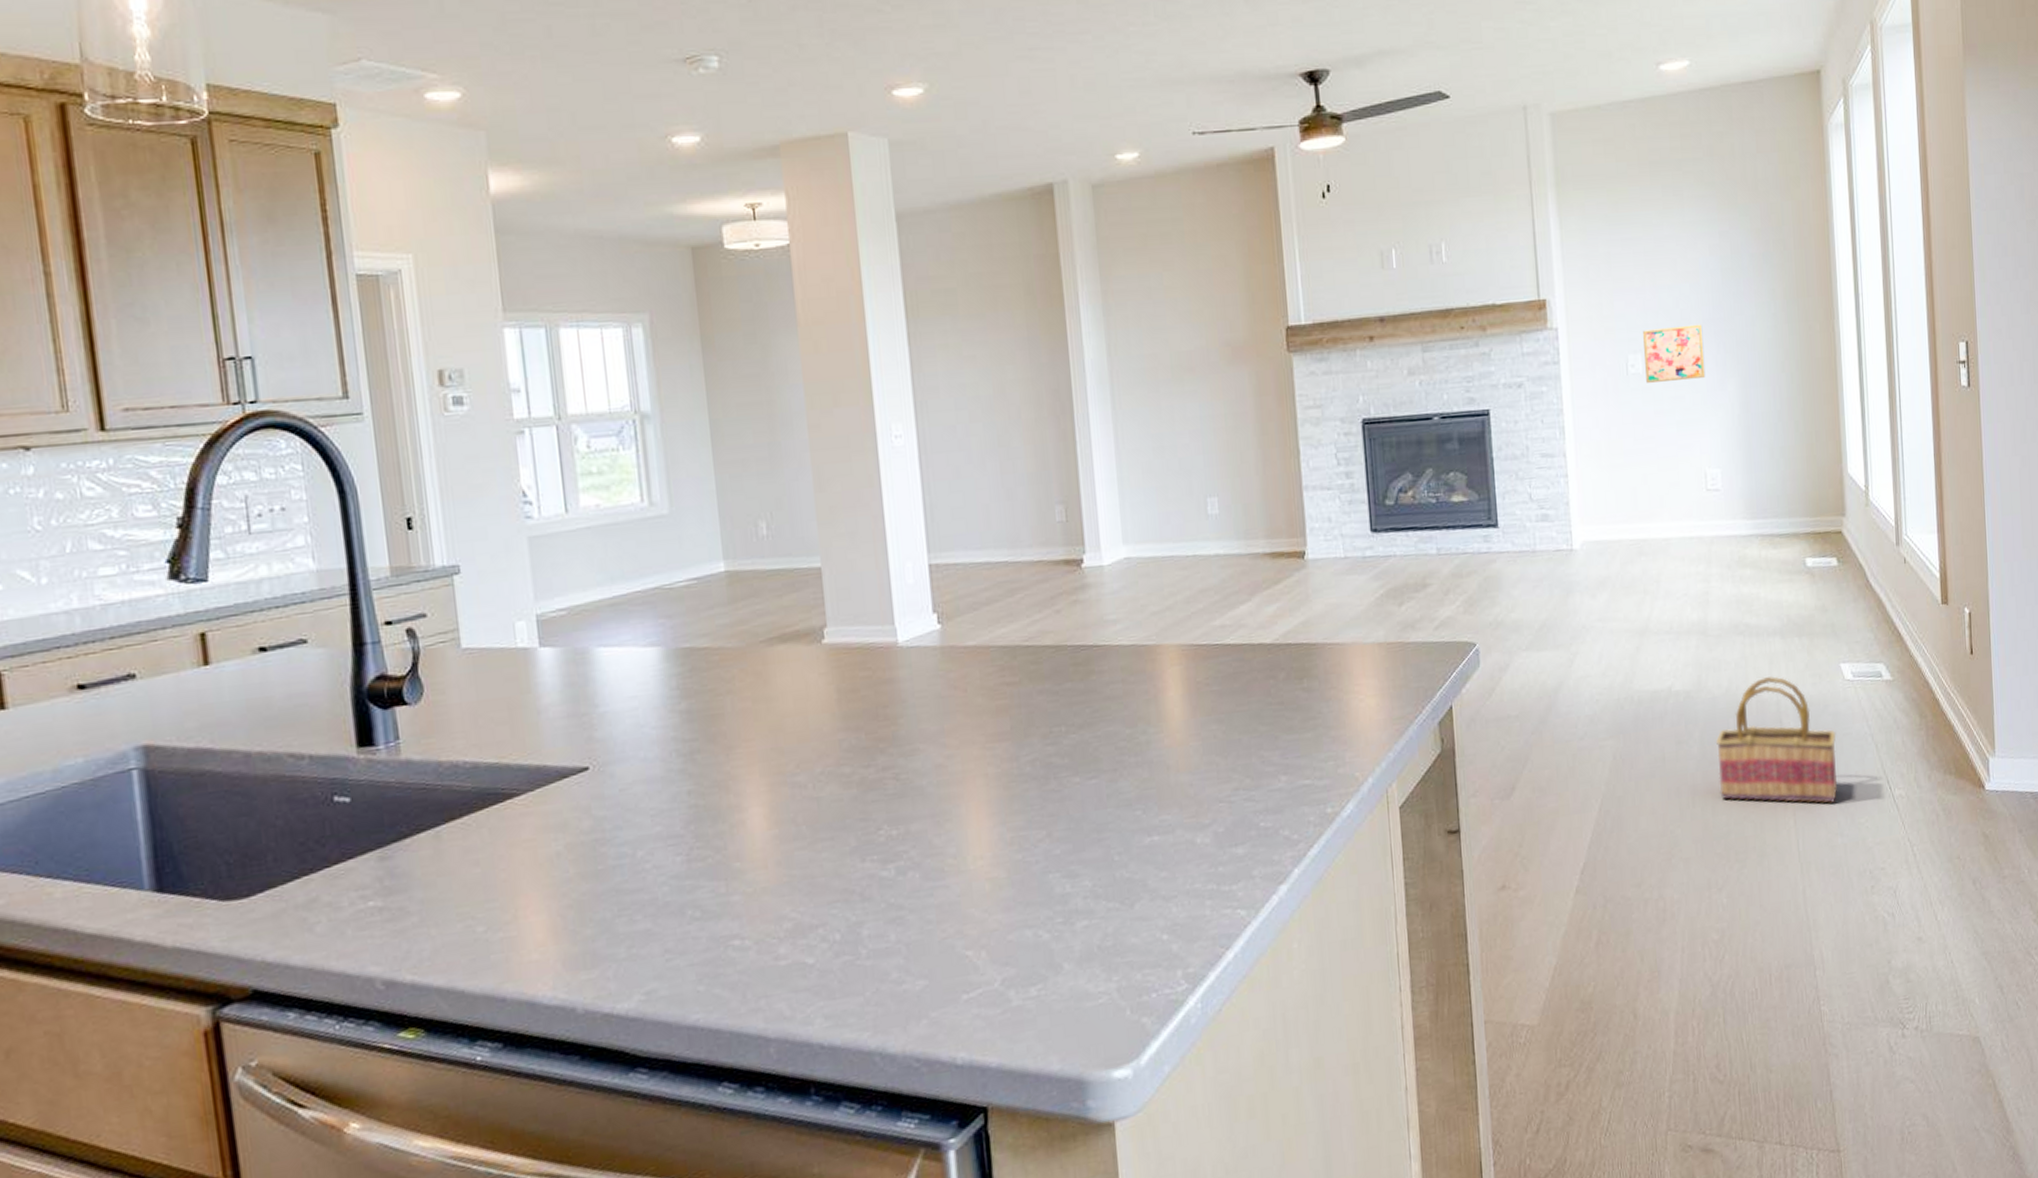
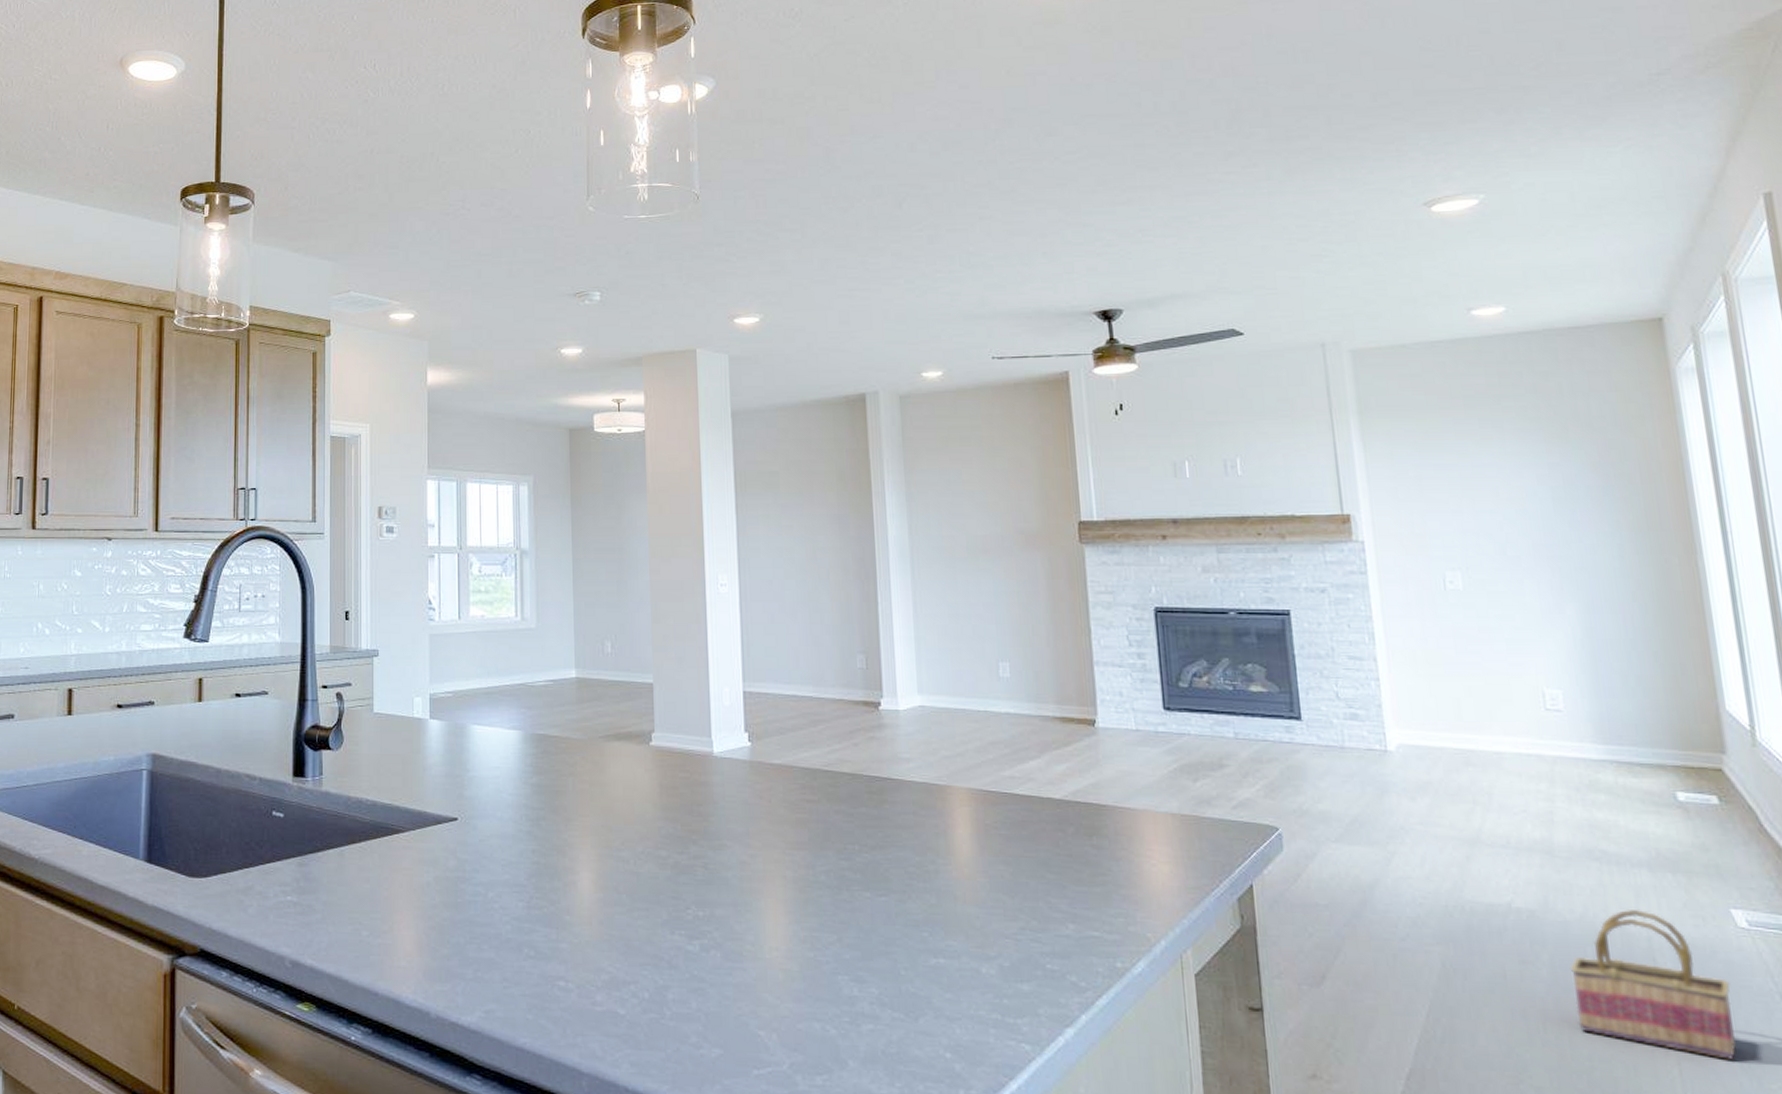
wall art: present [1643,324,1706,383] -> none [1462,548,1539,600]

